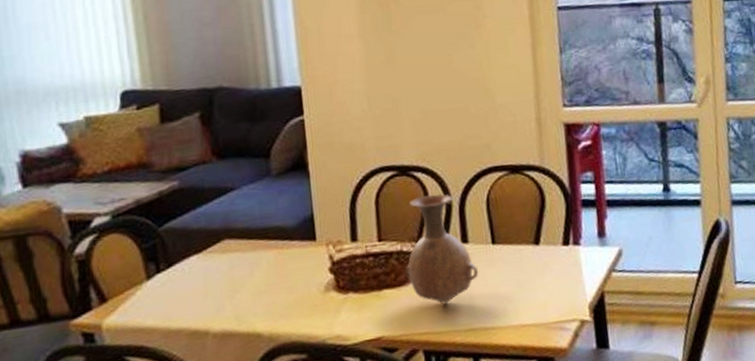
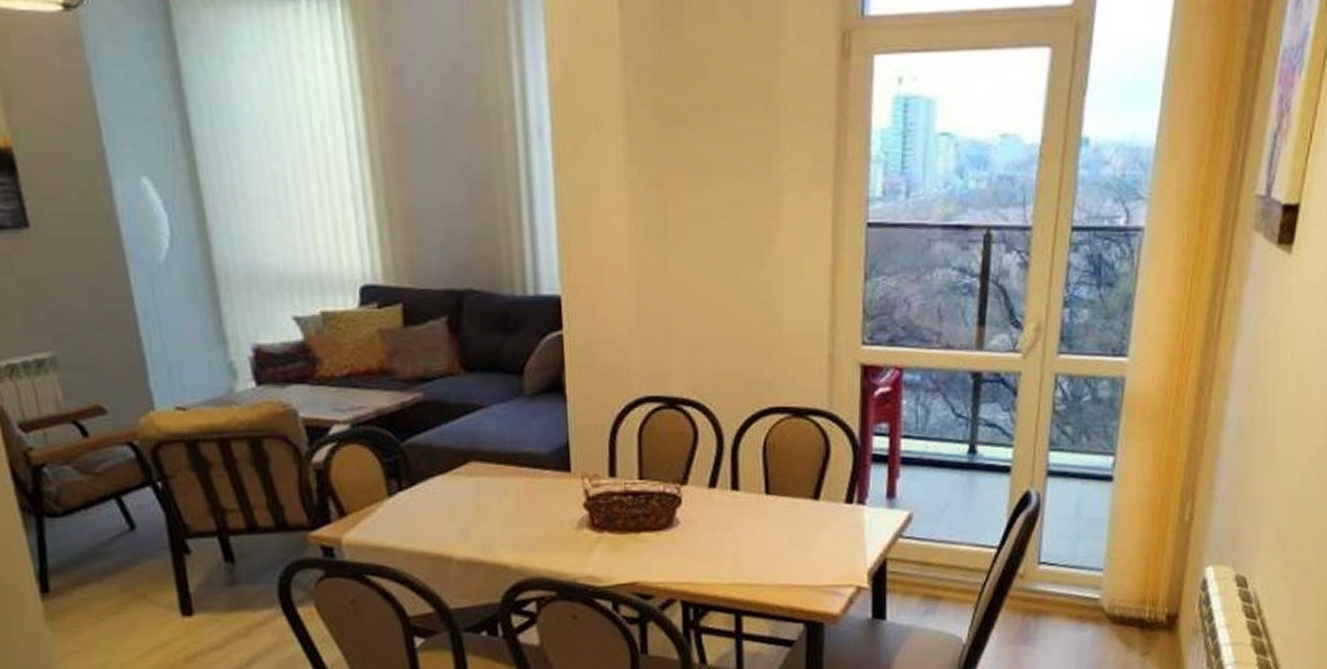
vase: present [404,194,479,304] -> none [666,433,748,554]

